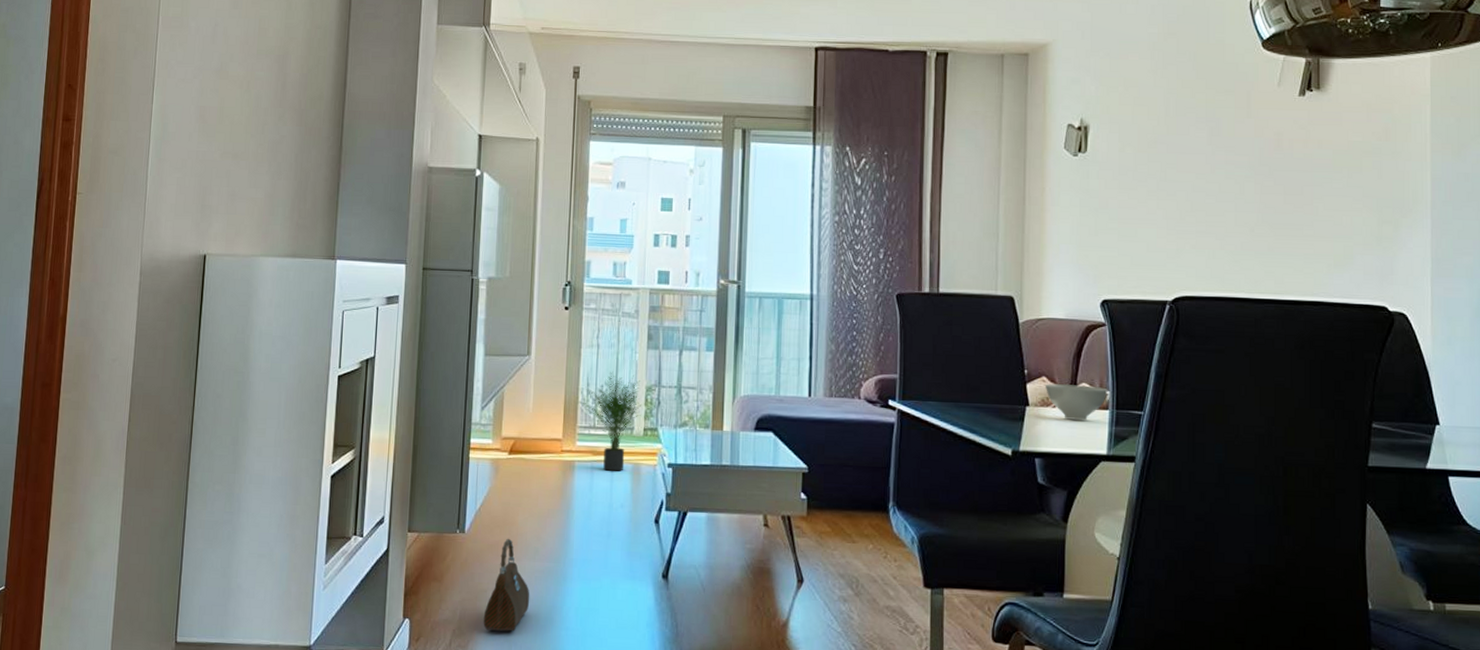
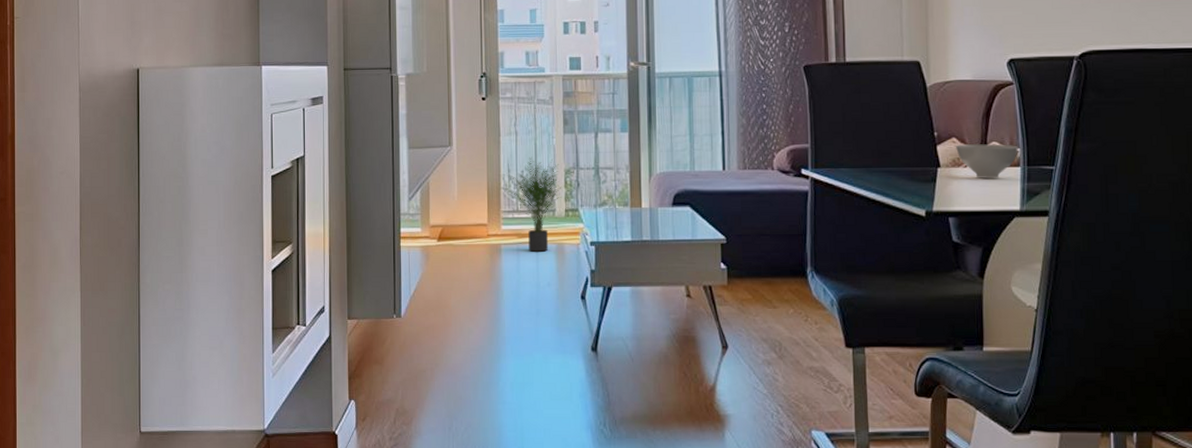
handbag: present [483,538,530,632] -> none [424,320,467,408]

